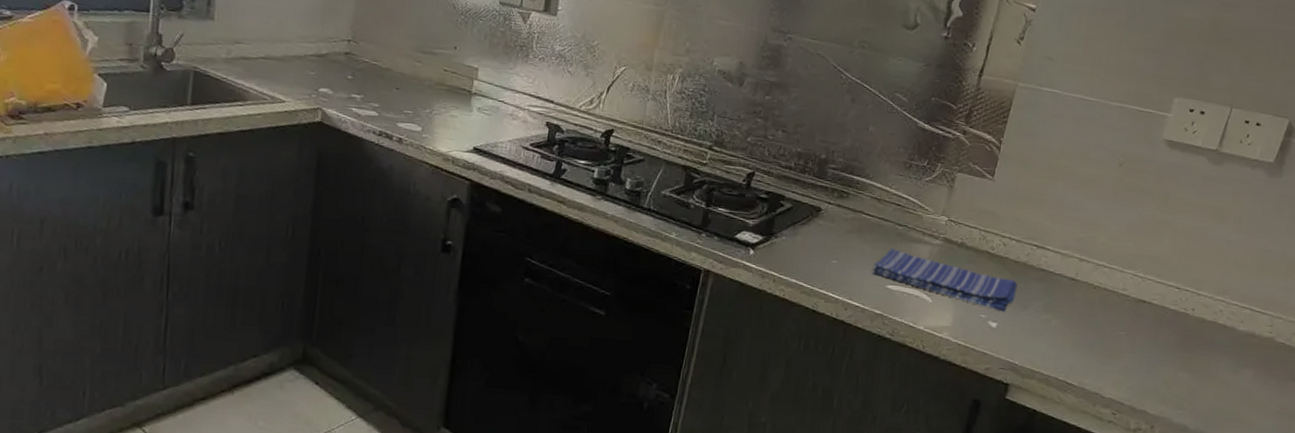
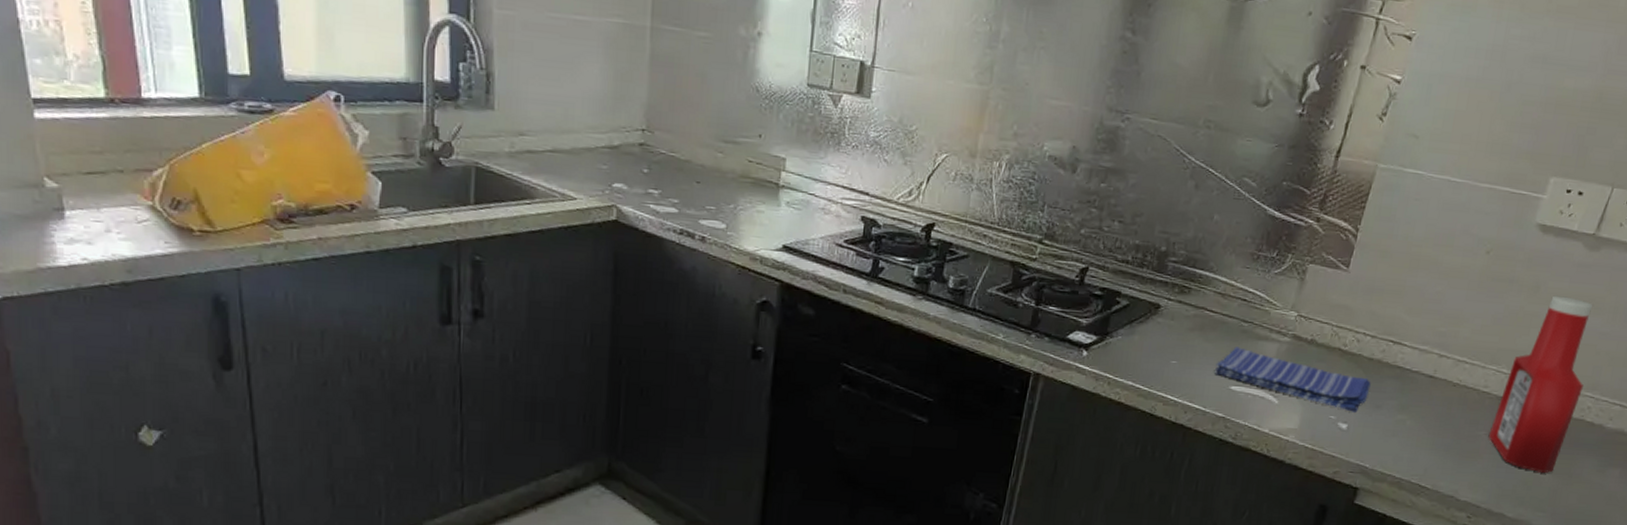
ketchup bottle: none [1128,205,1220,372] -> present [1488,295,1594,473]

